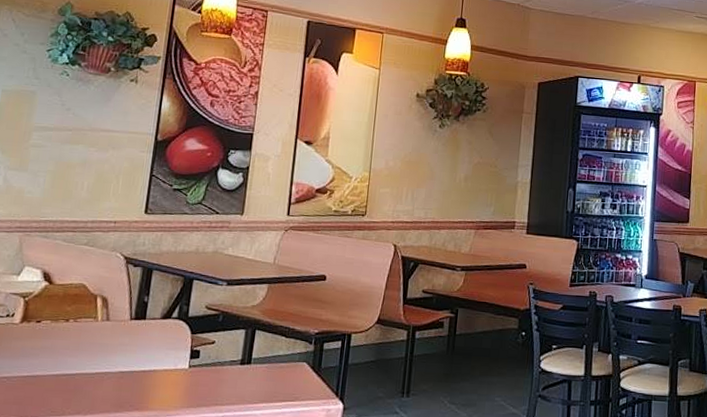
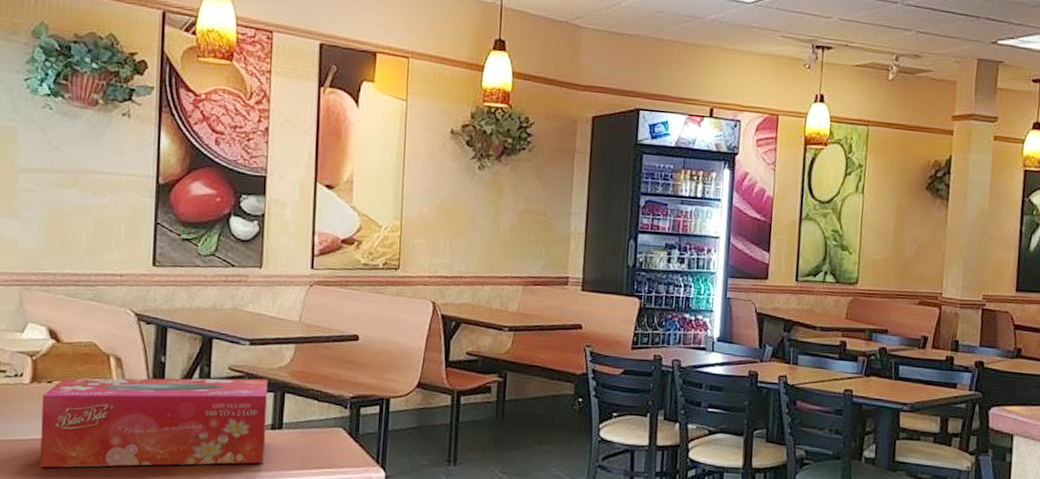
tissue box: none [20,316,241,405] -> present [40,377,268,468]

